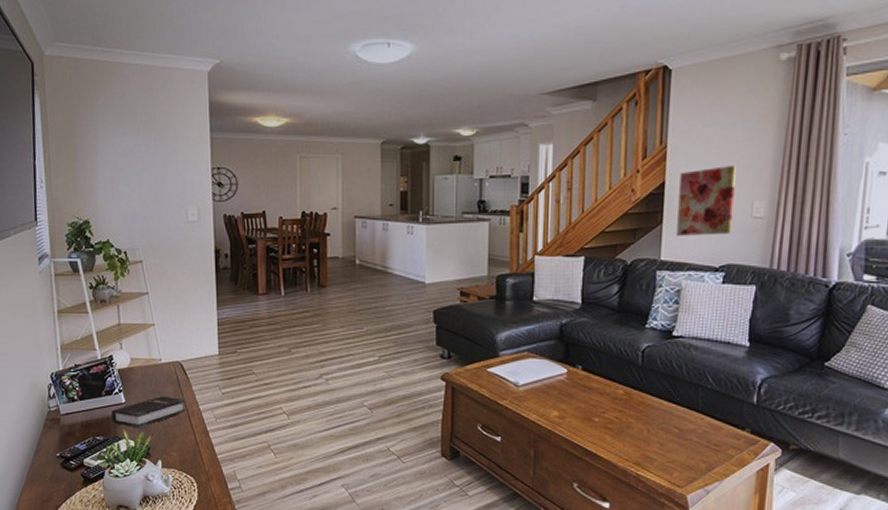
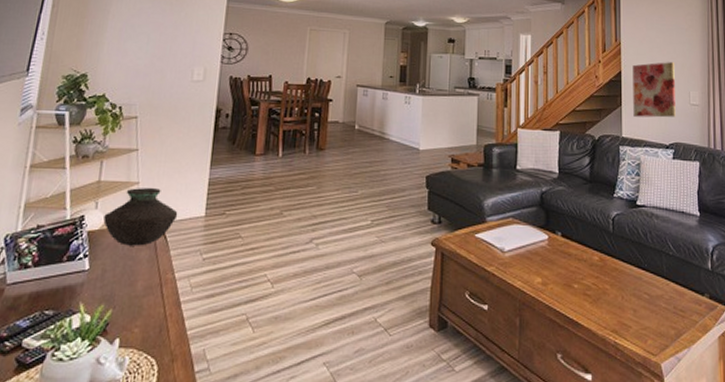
hardback book: present [111,396,187,429] -> none [68,261,161,301]
vase: none [129,328,194,382] -> present [103,187,178,246]

